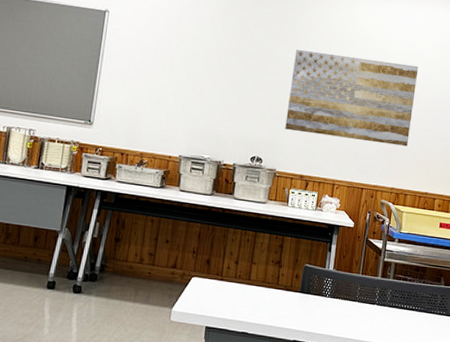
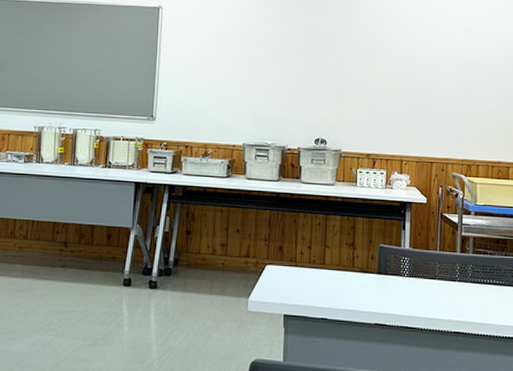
wall art: present [285,49,419,147] -> none [347,27,479,116]

